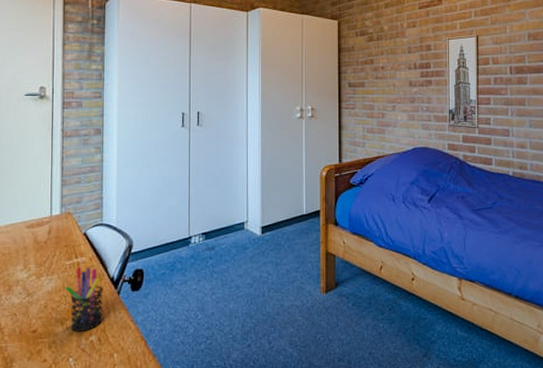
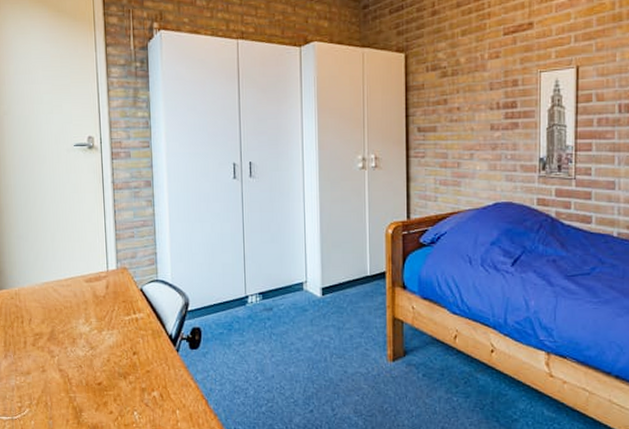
pen holder: present [64,267,104,333] -> none [125,323,164,388]

